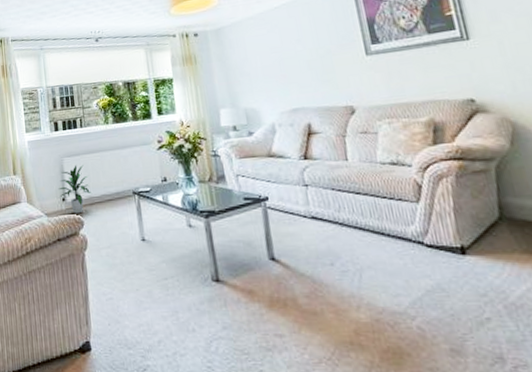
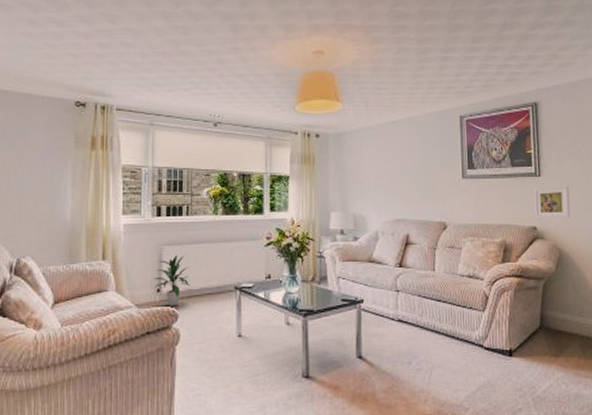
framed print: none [461,45,521,90] -> present [533,185,571,219]

